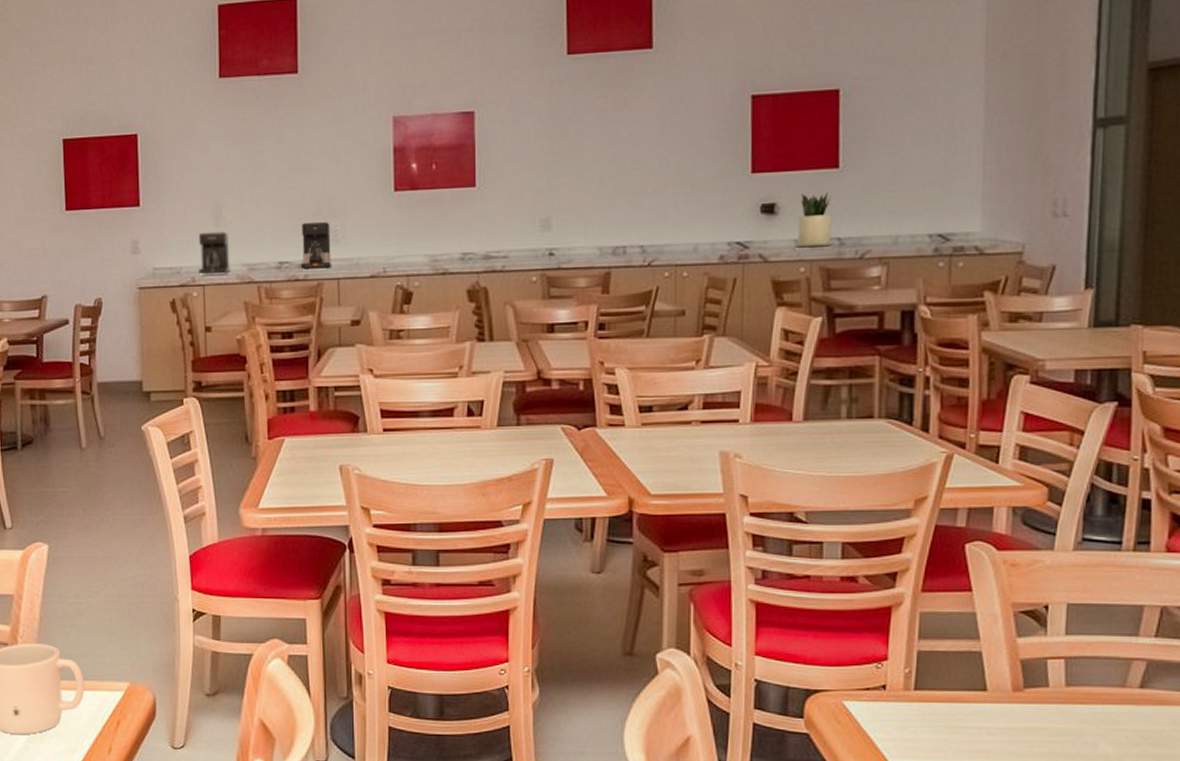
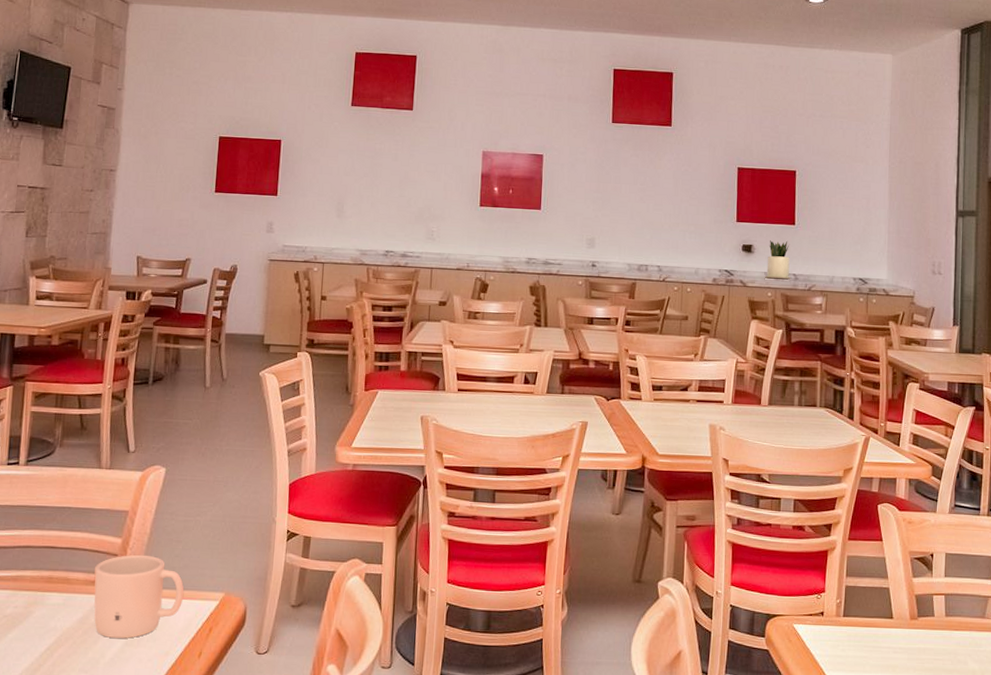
coffee maker: present [199,231,230,275] -> none [320,221,348,256]
coffee maker: present [301,222,333,271] -> none [403,223,429,261]

